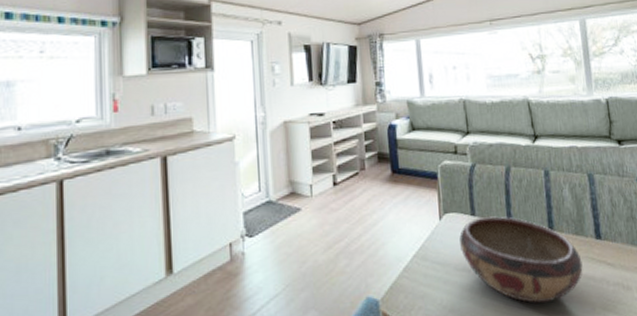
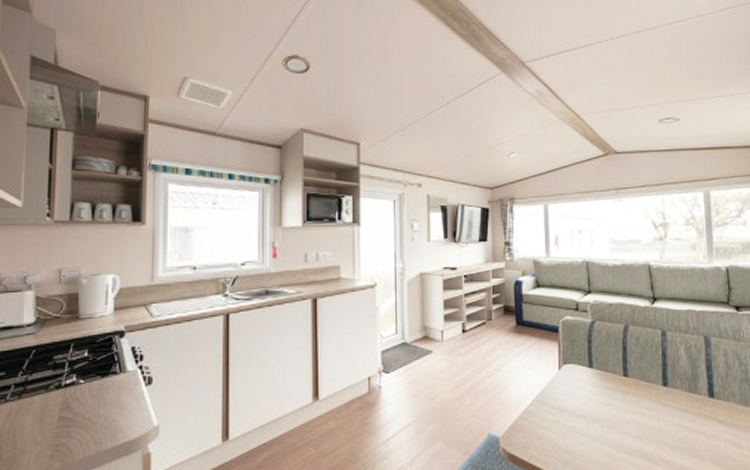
decorative bowl: present [459,216,583,304] -> none [577,370,695,453]

